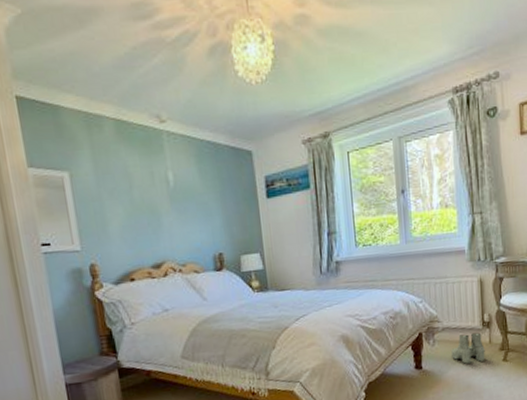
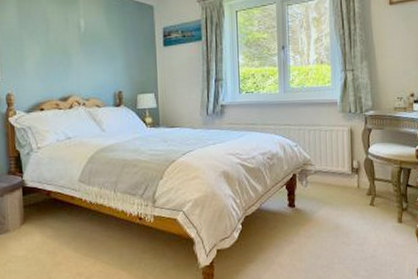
boots: present [451,332,485,364] -> none [322,177,354,206]

